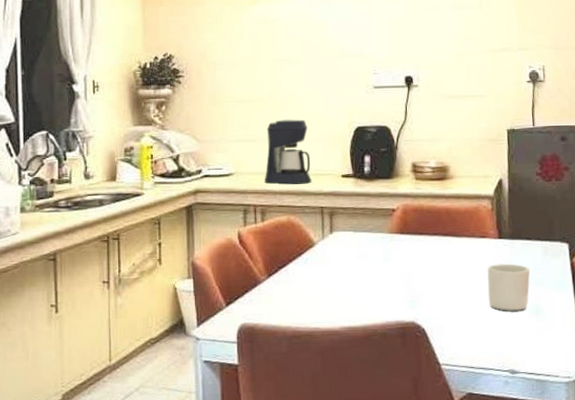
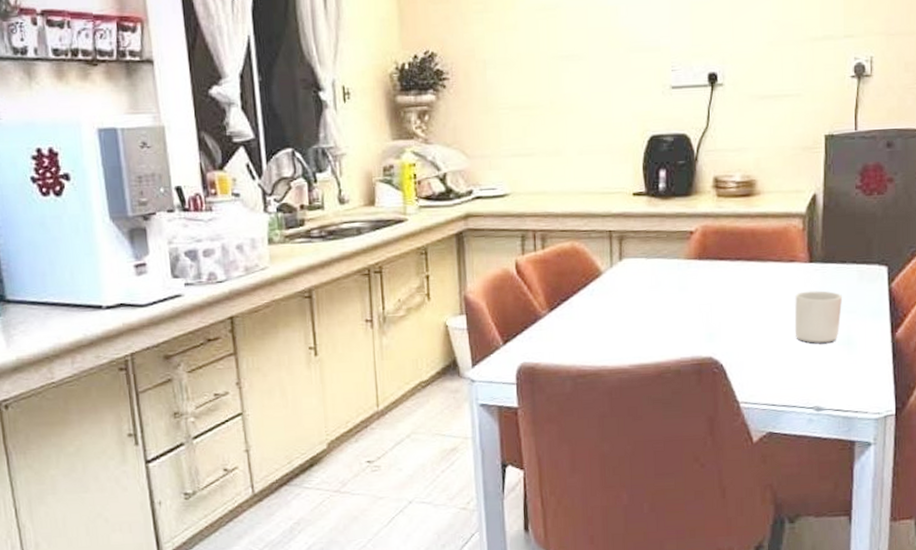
coffee maker: present [264,119,312,184] -> none [544,128,598,205]

